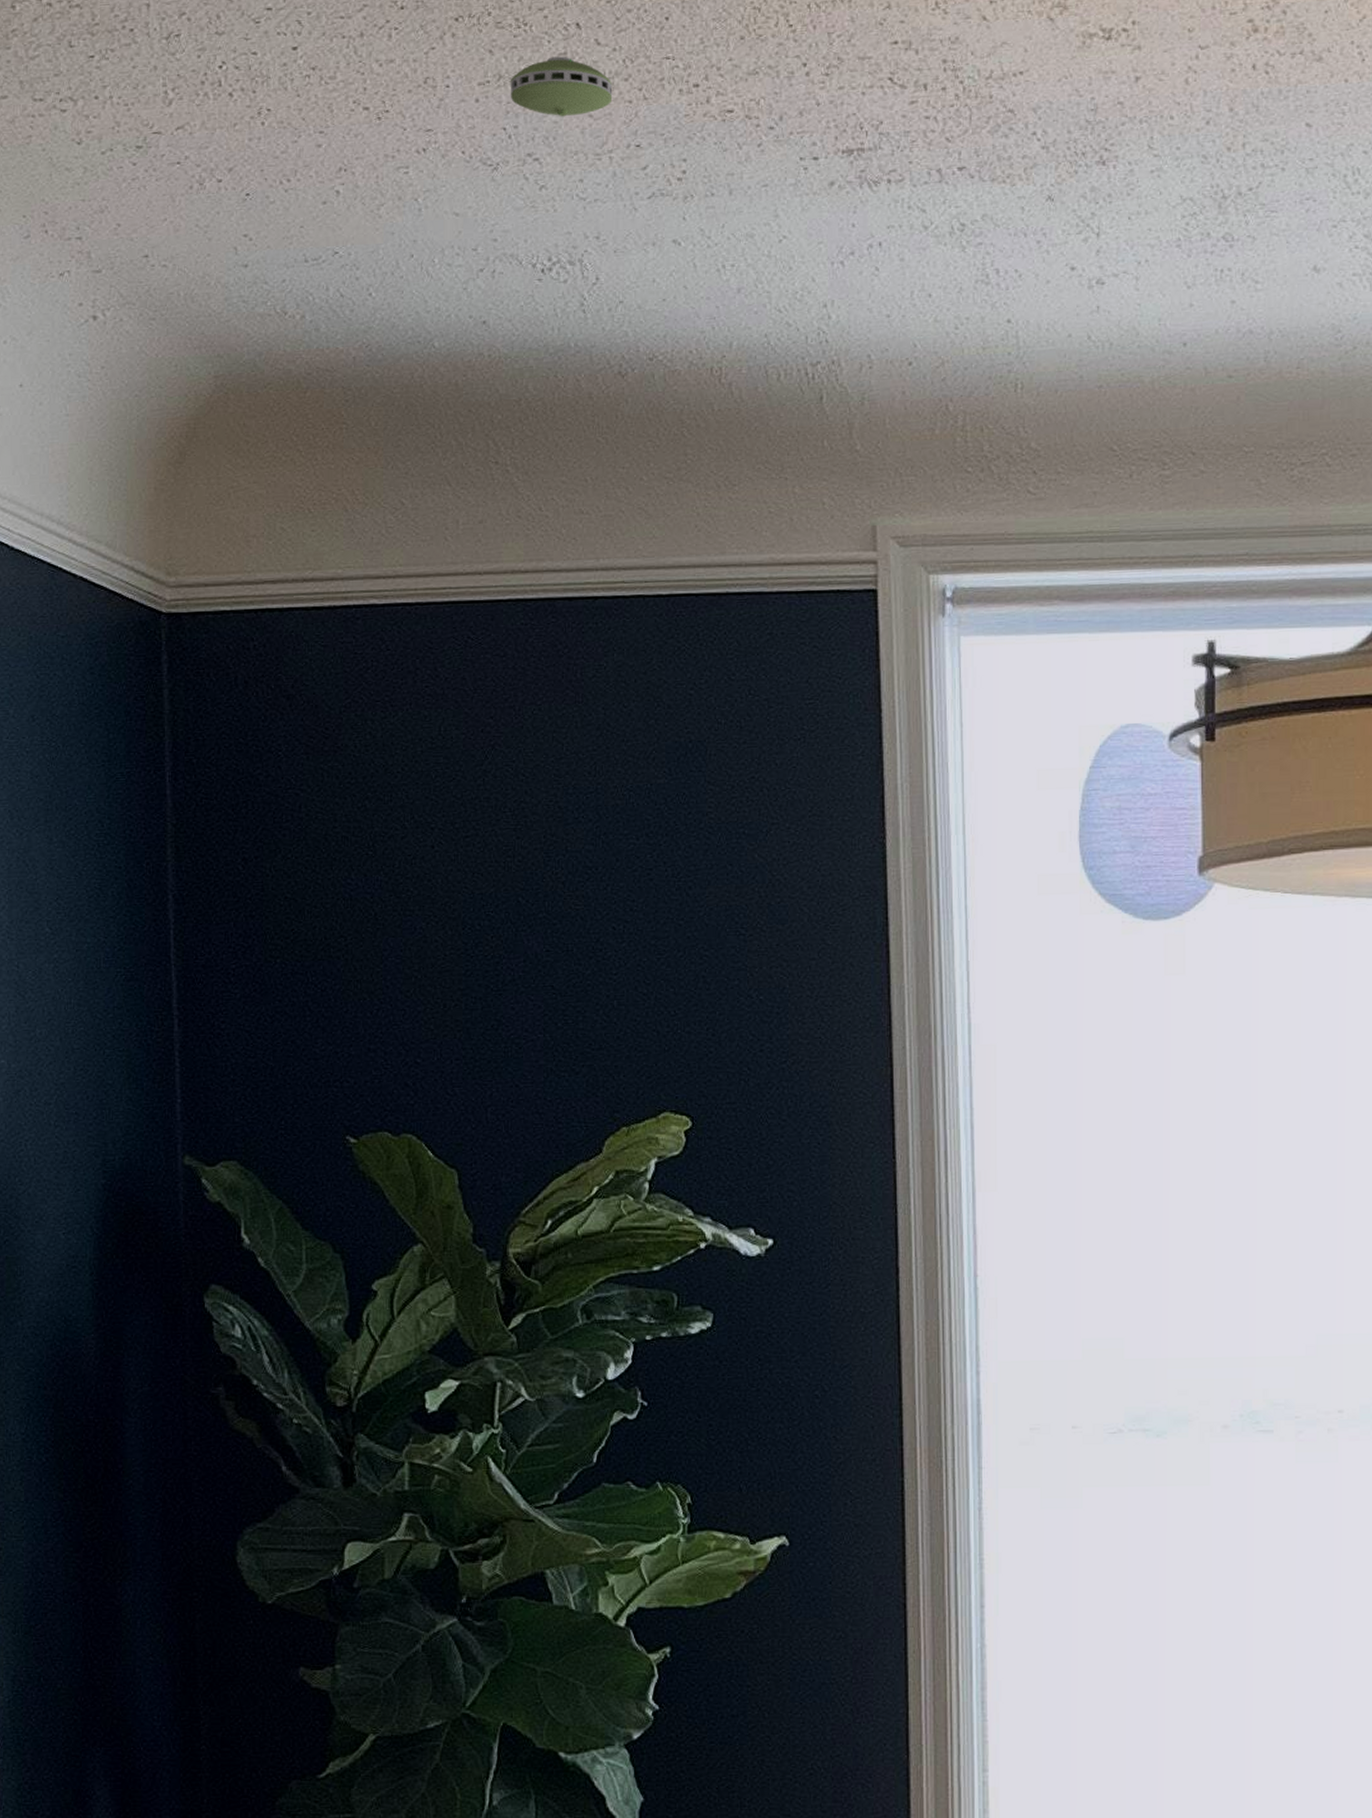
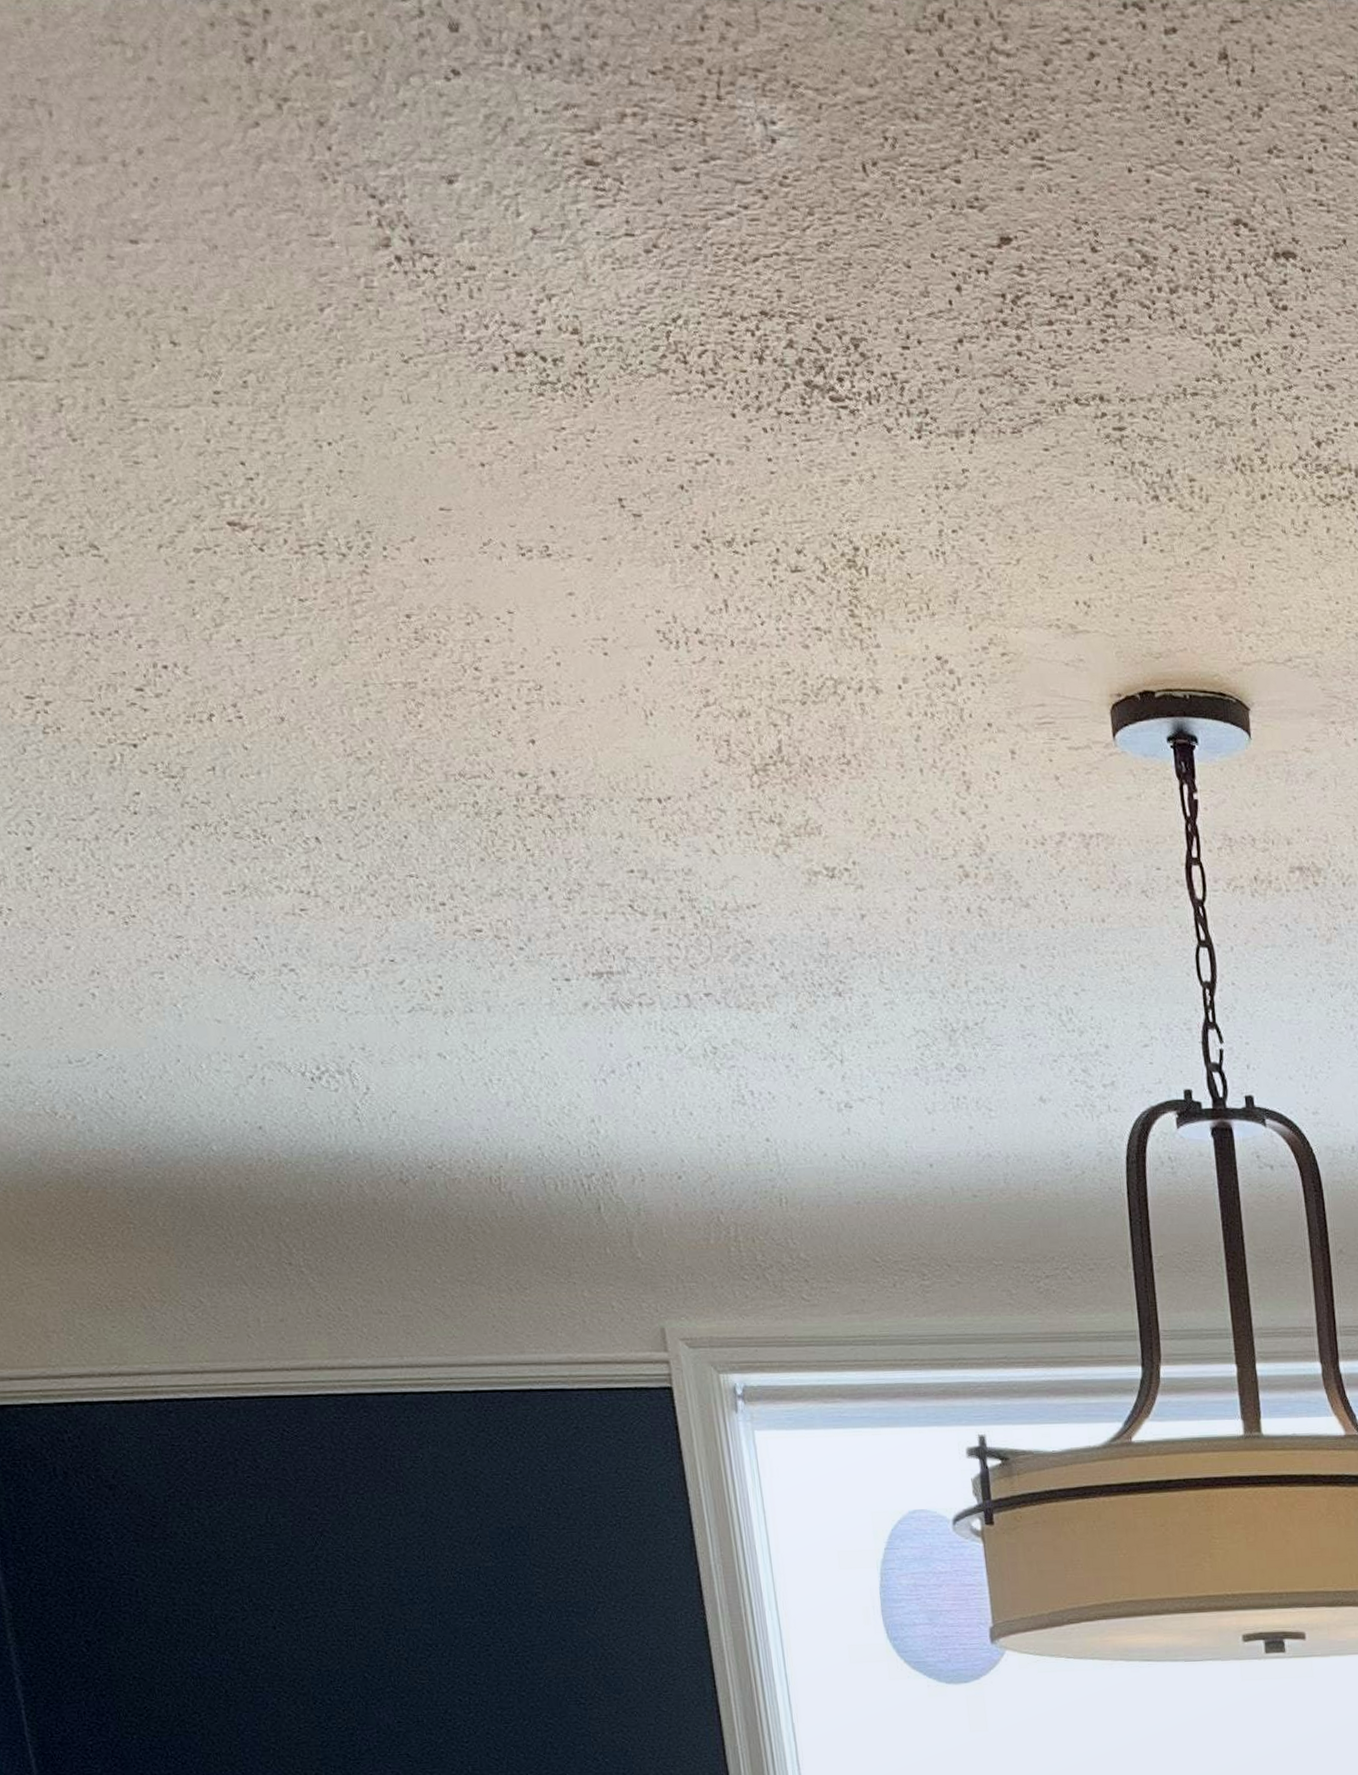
smoke detector: present [510,56,613,117] -> none [255,869,361,929]

